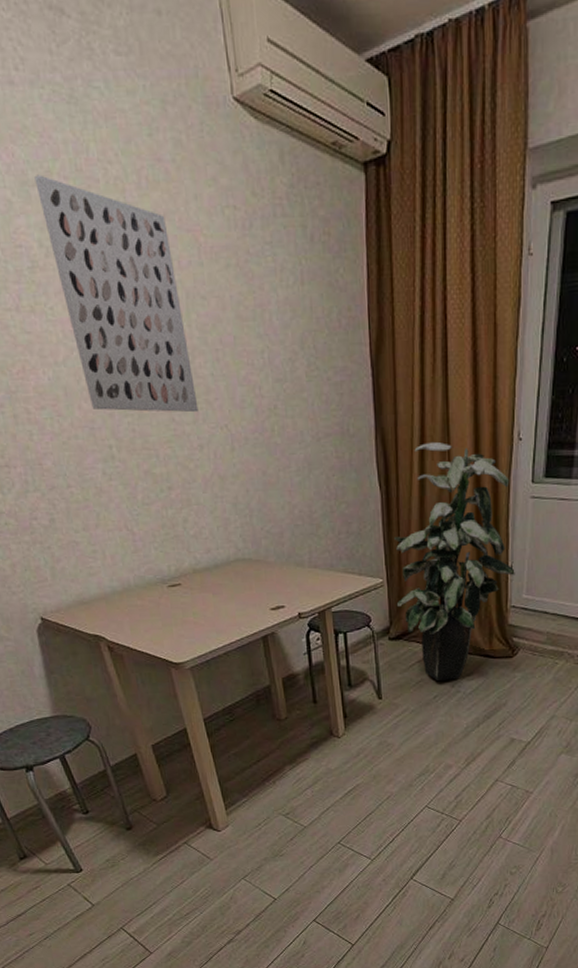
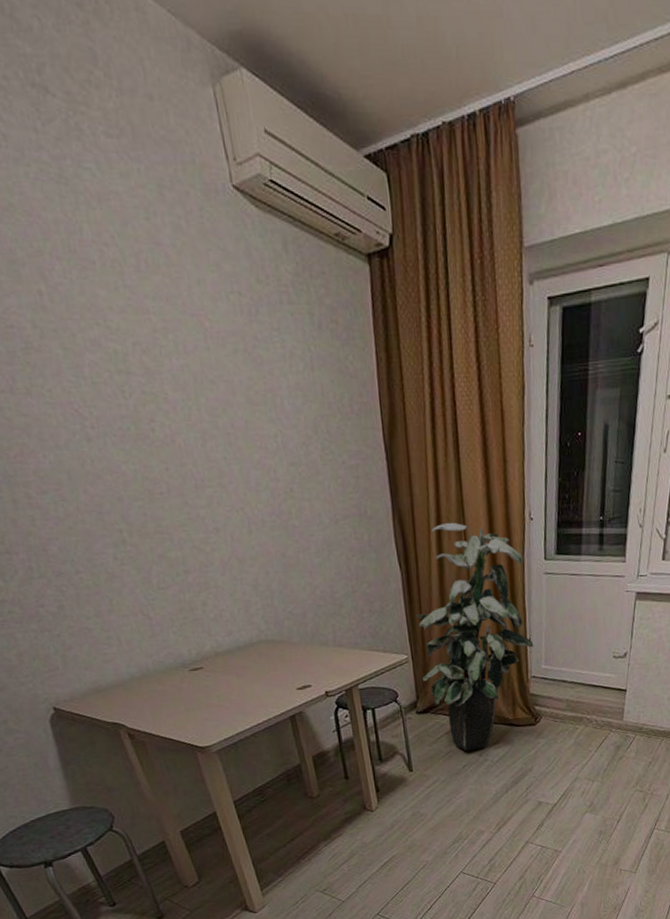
wall art: present [34,175,199,413] -> none [24,254,213,496]

